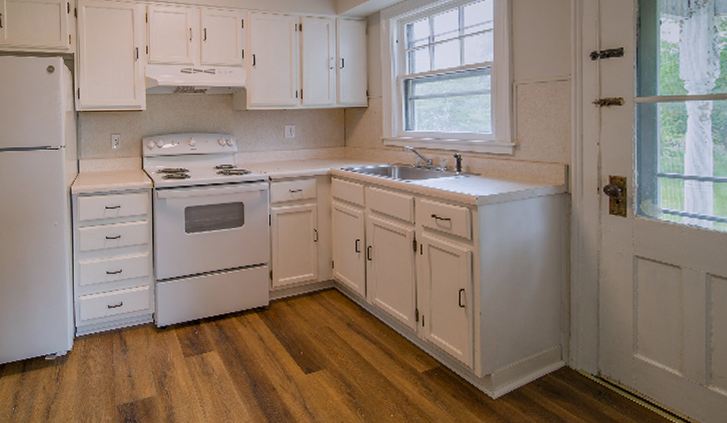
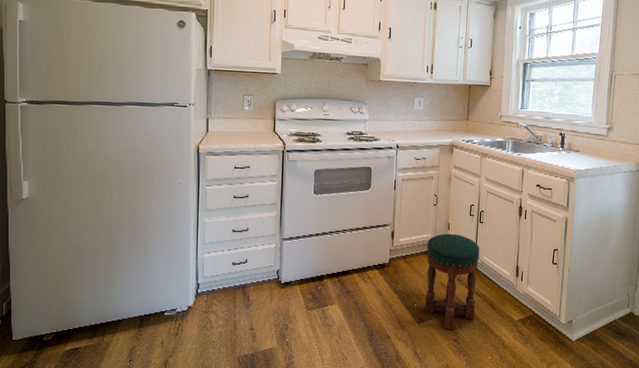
stool: none [309,272,371,383] -> present [425,233,480,330]

